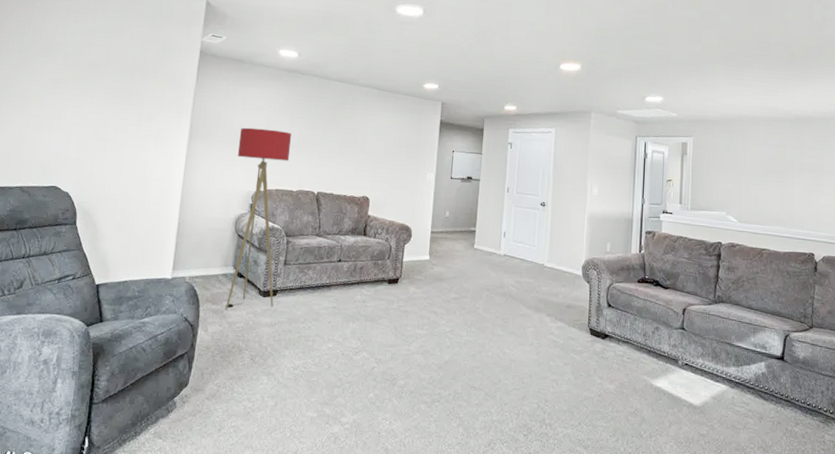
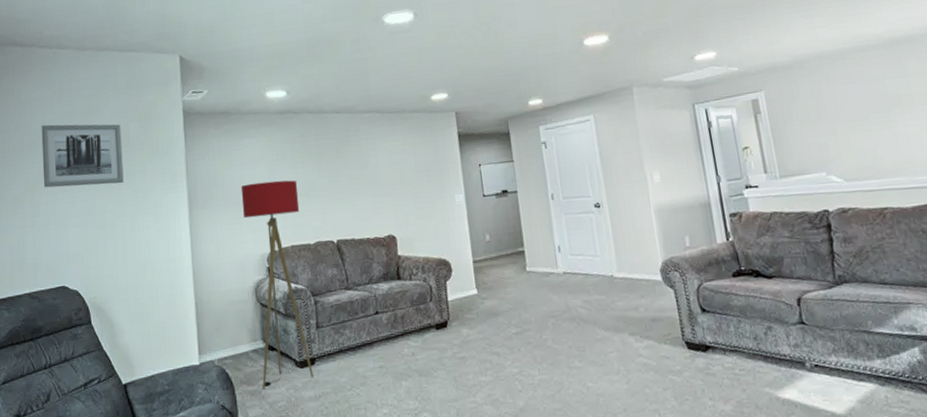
wall art: none [54,35,139,104] -> present [41,124,124,188]

